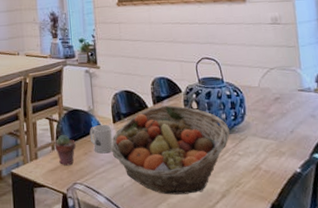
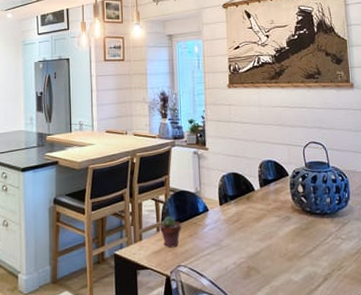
mug: present [89,125,113,154] -> none [195,207,219,236]
fruit basket: present [110,105,230,195] -> none [216,188,334,278]

